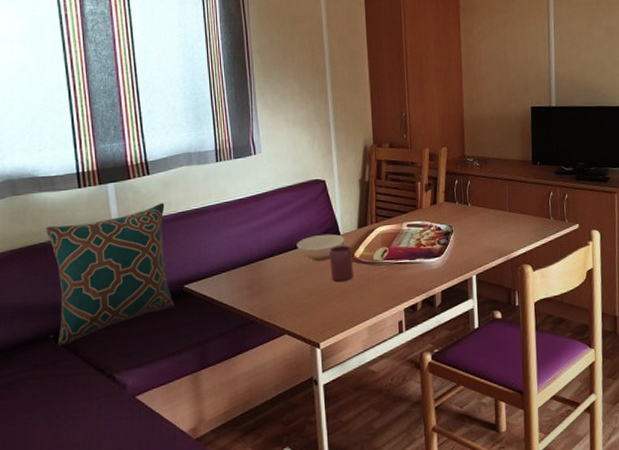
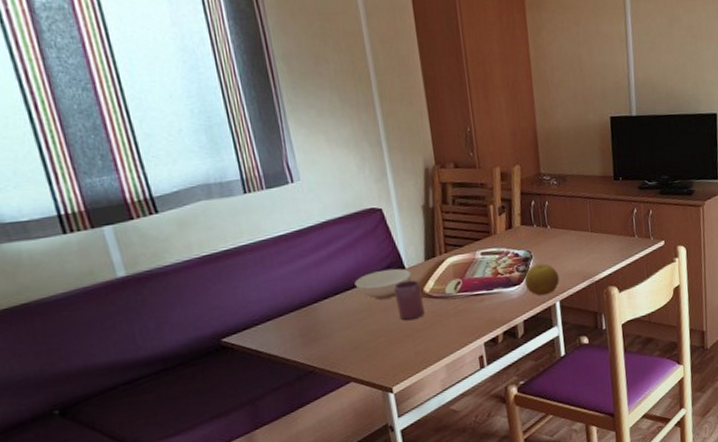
pillow: present [45,203,175,346] -> none [25,245,213,422]
fruit: none [444,238,477,269] -> present [524,263,560,296]

